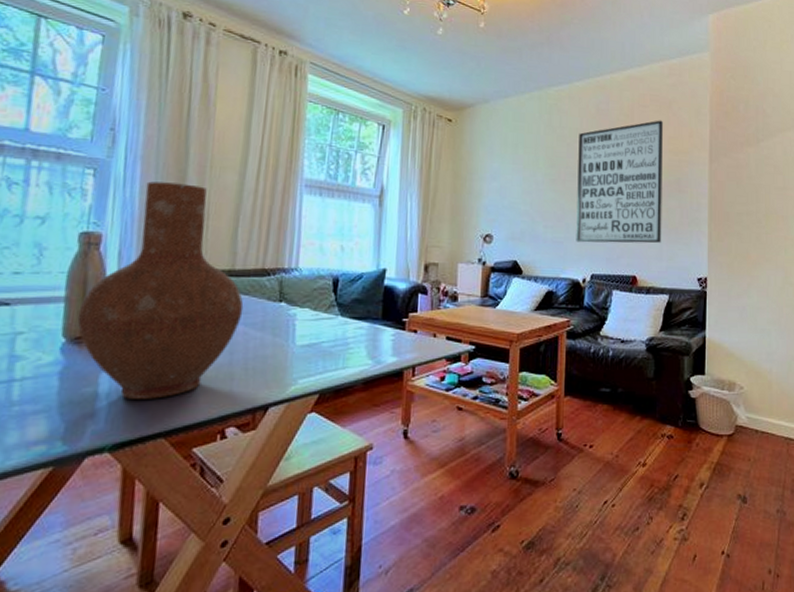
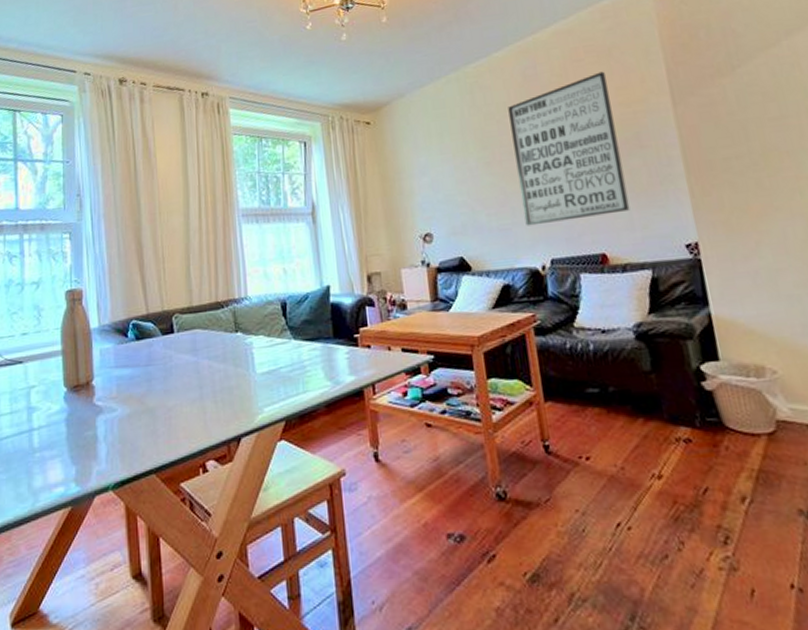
vase: present [77,181,244,399] -> none [73,232,205,440]

